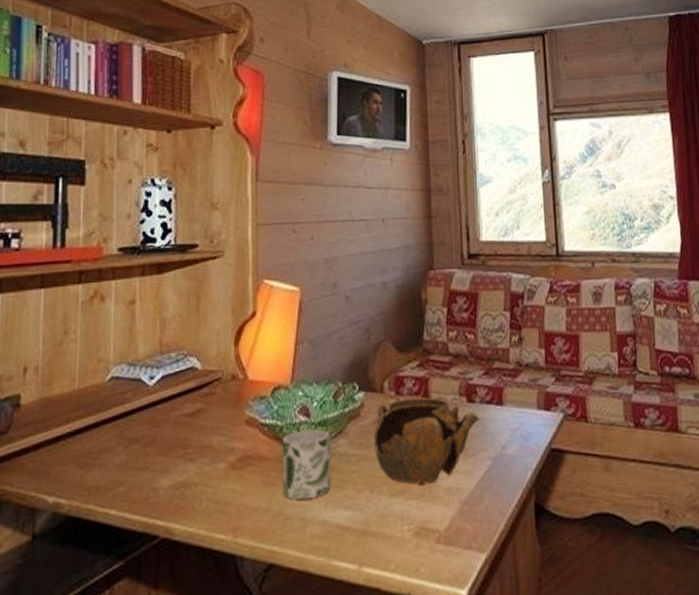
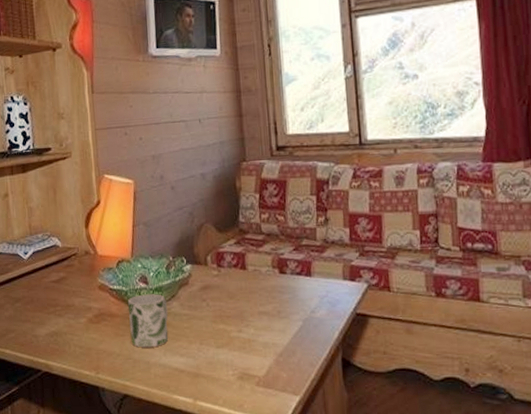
teapot: present [374,397,480,487] -> none [201,269,292,341]

